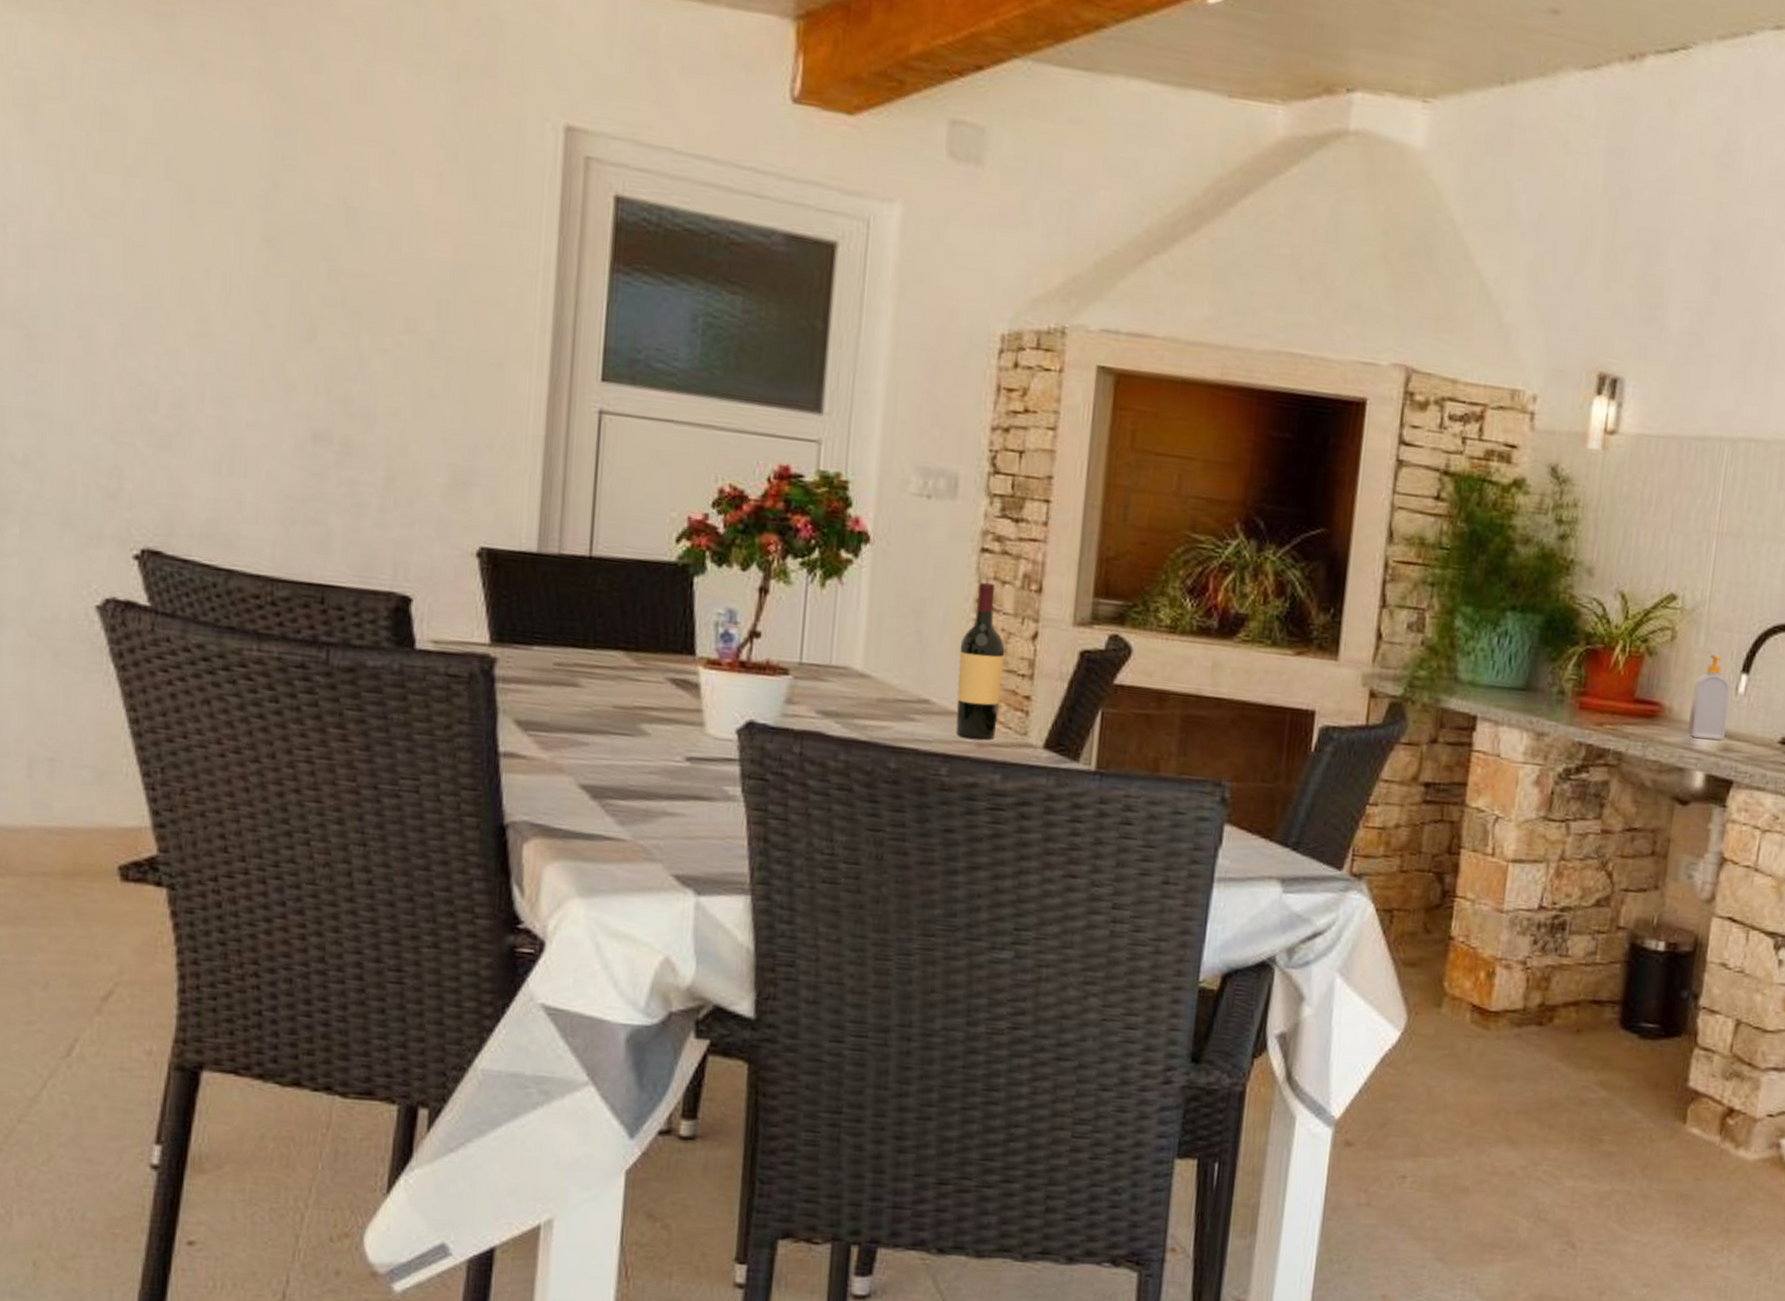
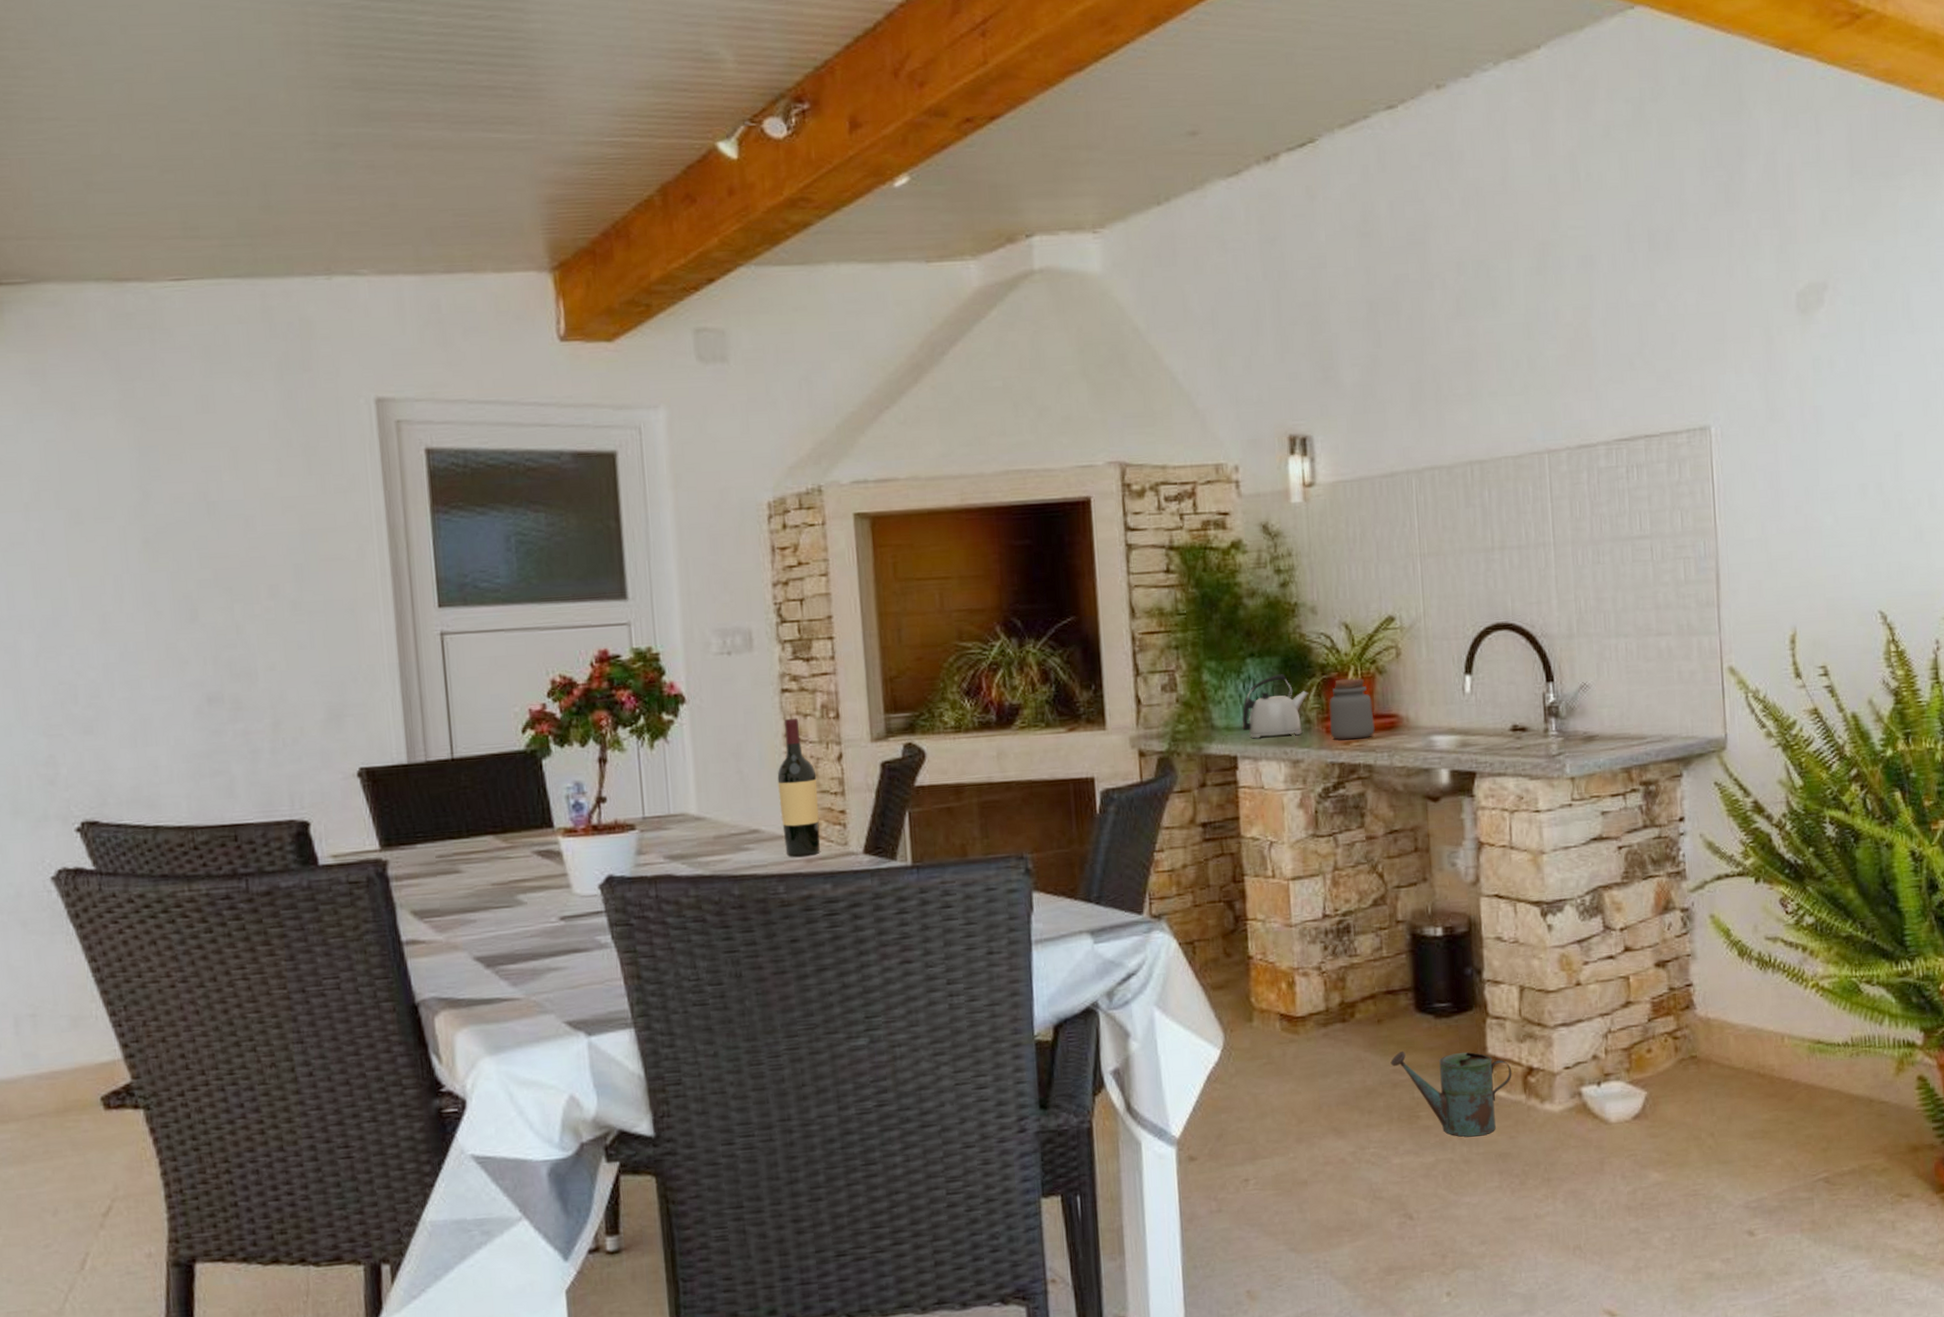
kettle: none [1488,634,1569,706] -> present [1242,674,1309,739]
watering can: none [1582,1067,1711,1172] -> present [1390,1050,1512,1137]
jar: none [1583,653,1636,722] -> present [1329,678,1375,741]
soap bottle: present [1688,654,1731,740] -> none [1424,663,1461,739]

